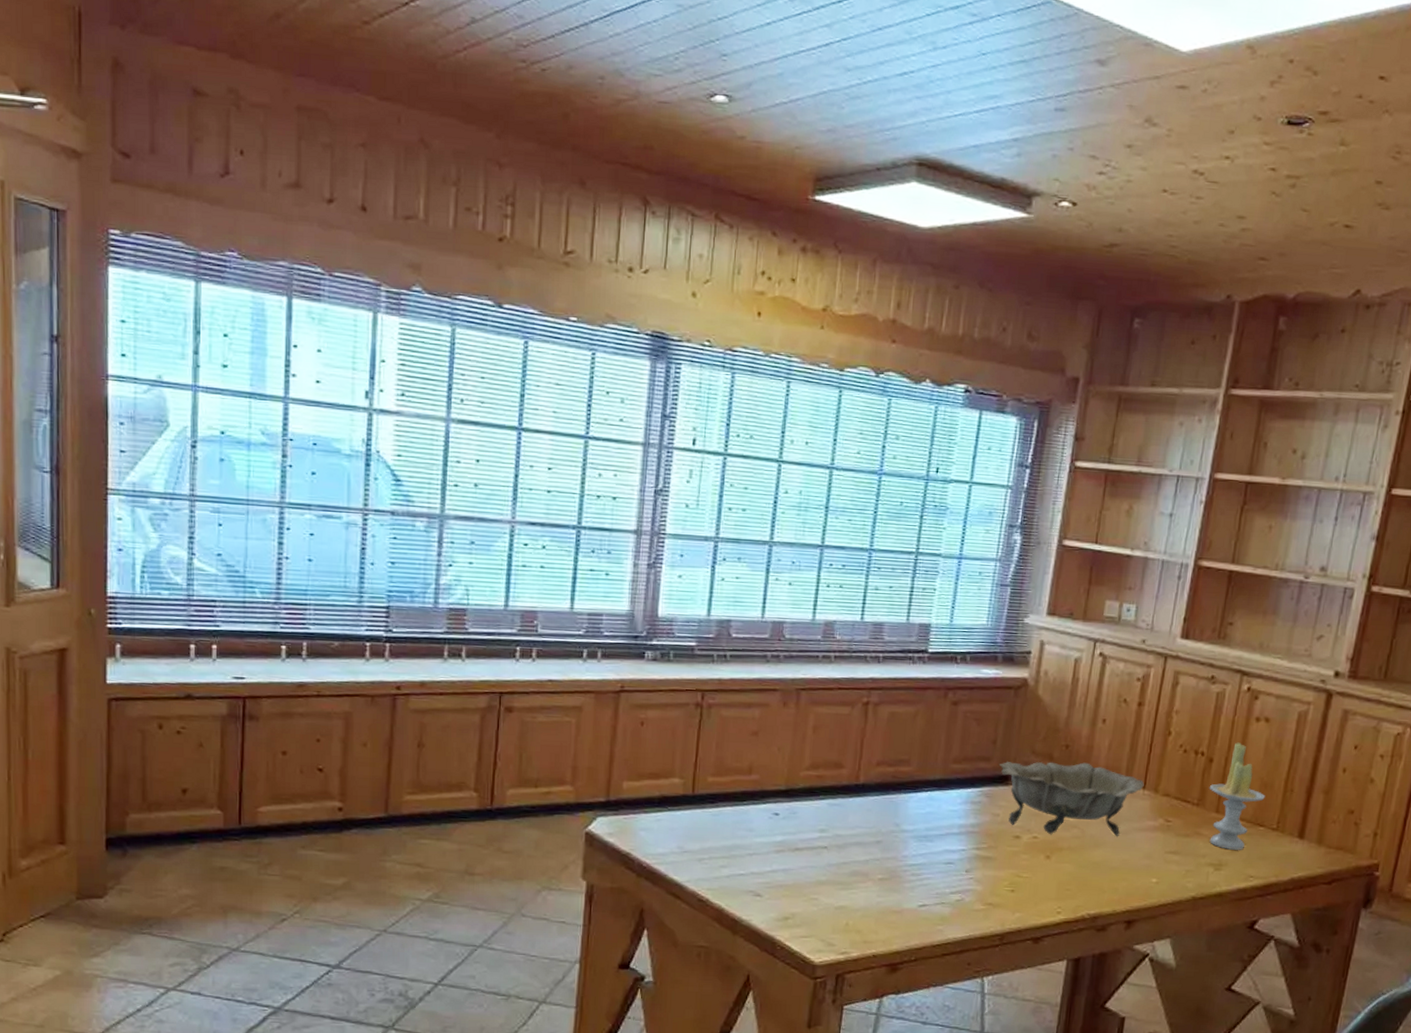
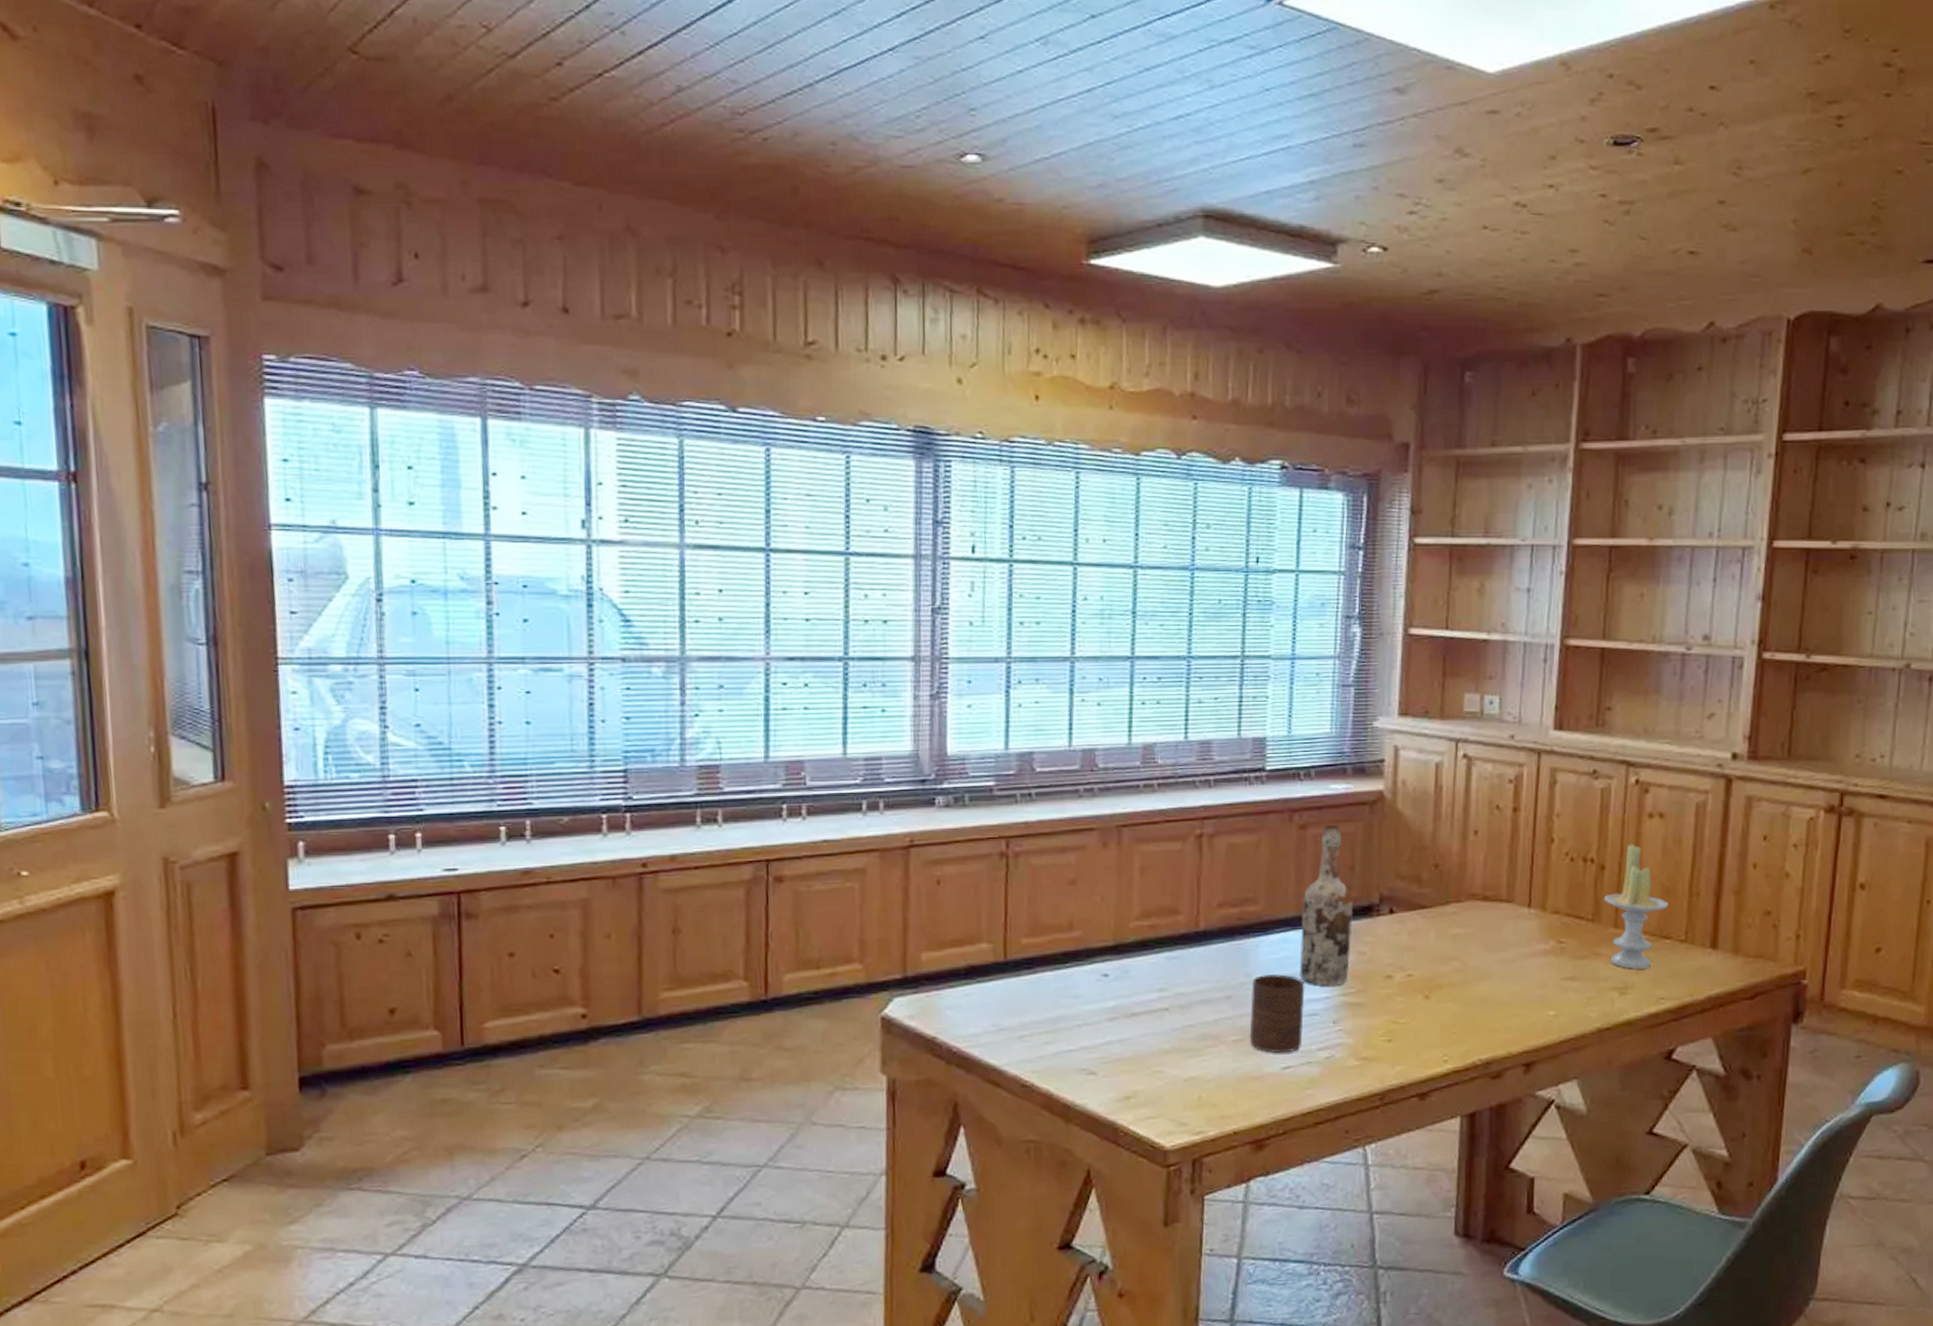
cup: none [893,826,945,893] -> present [1249,974,1305,1053]
wine bottle: none [941,703,993,841] -> present [1299,824,1354,986]
decorative bowl: present [1000,762,1144,837] -> none [1361,882,1529,971]

